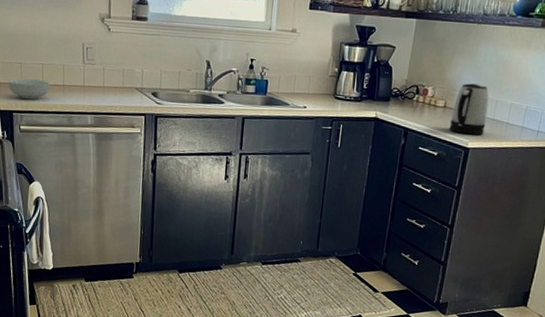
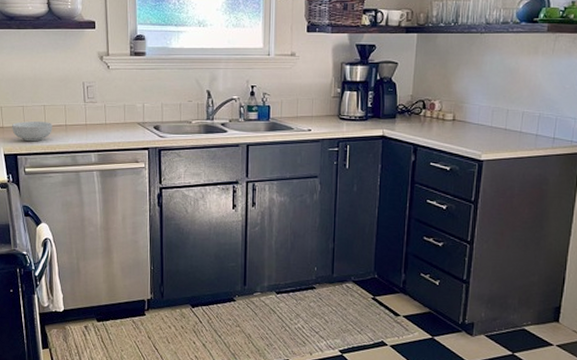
kettle: present [449,83,489,135] -> none [460,94,499,147]

